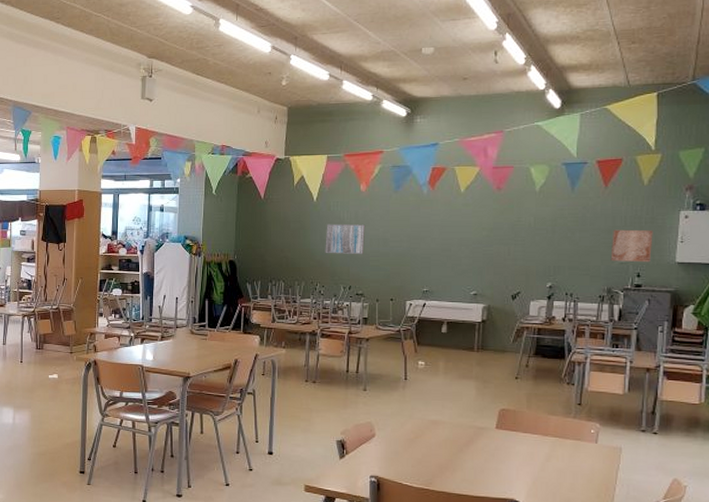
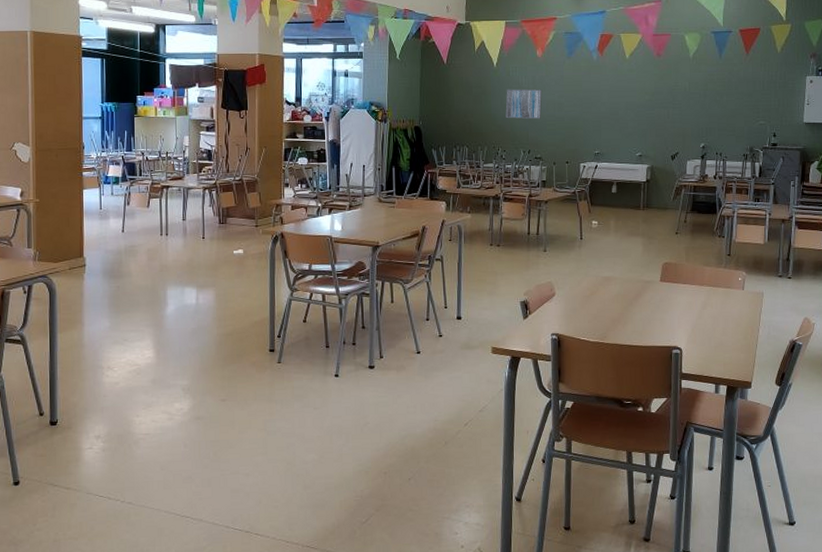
wall art: present [610,229,653,263] -> none [752,93,786,124]

